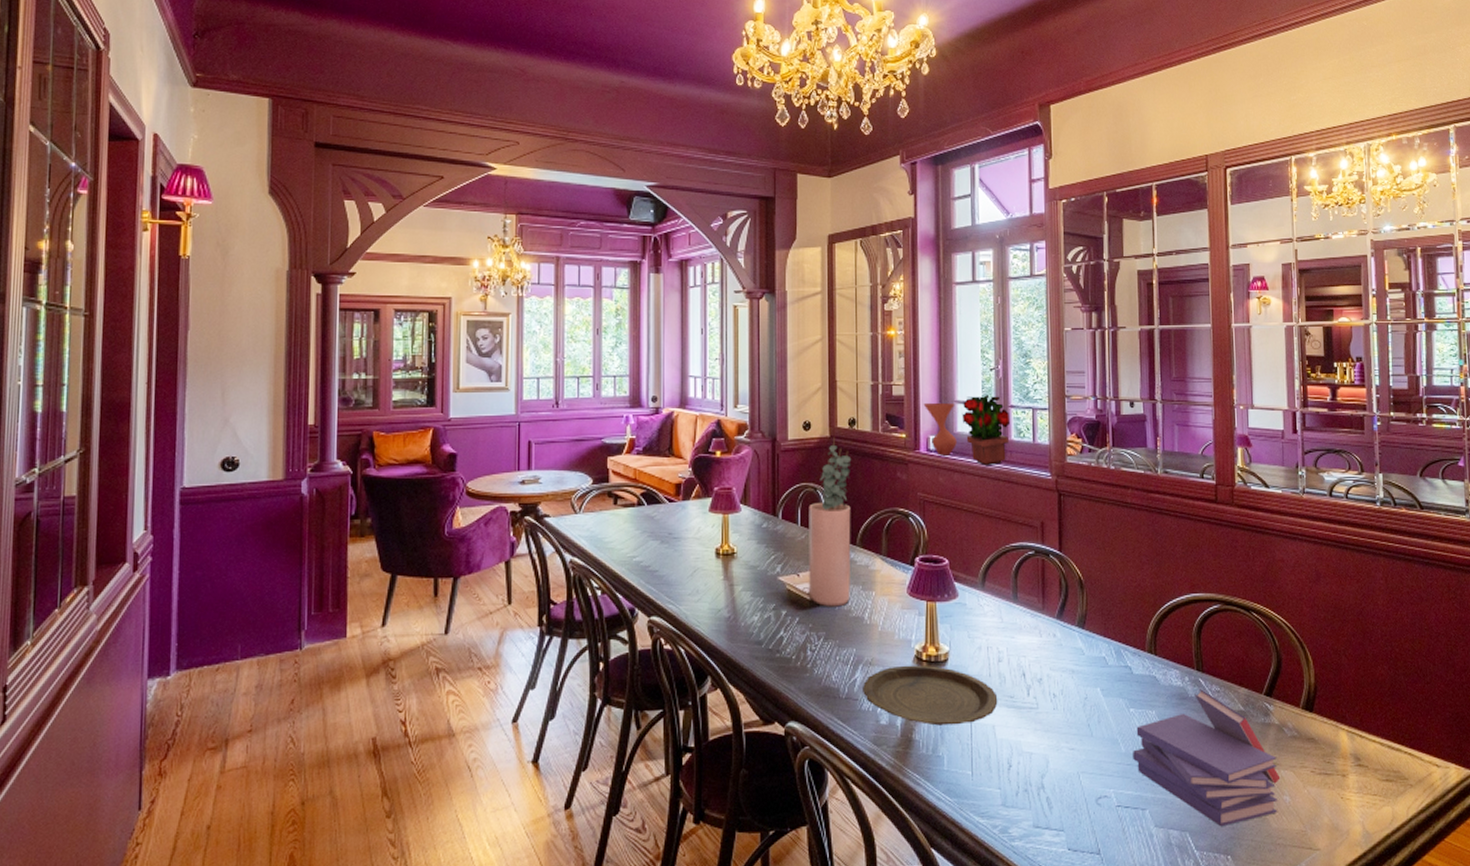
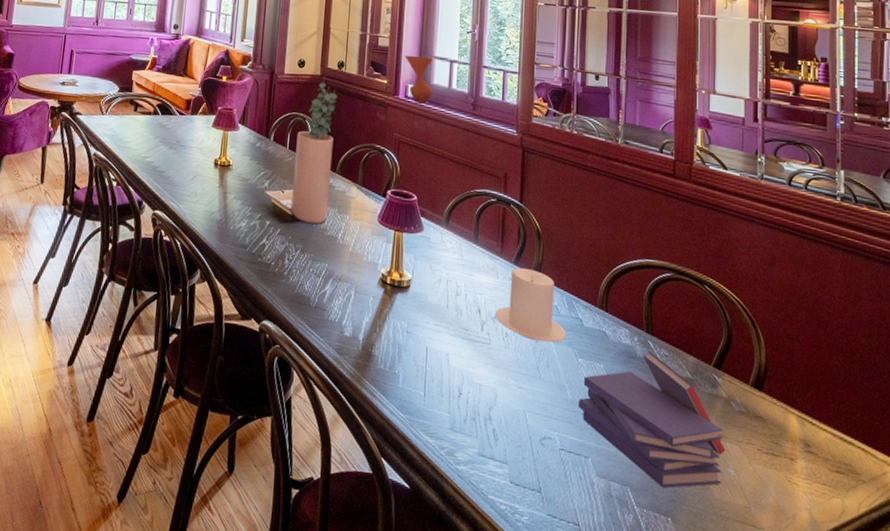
plate: present [863,665,998,726] -> none [331,285,454,348]
potted plant: present [962,395,1009,466] -> none [438,54,482,117]
candle: none [1040,621,1116,697] -> present [494,267,566,343]

